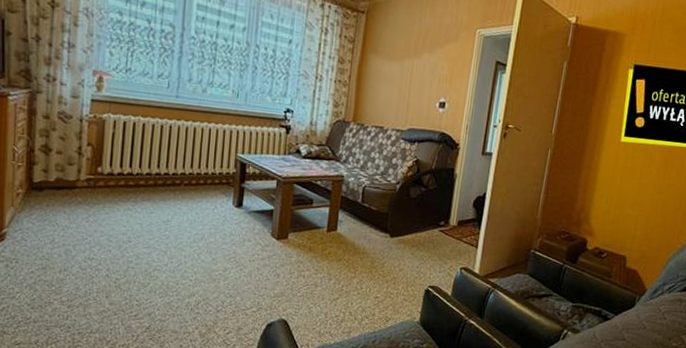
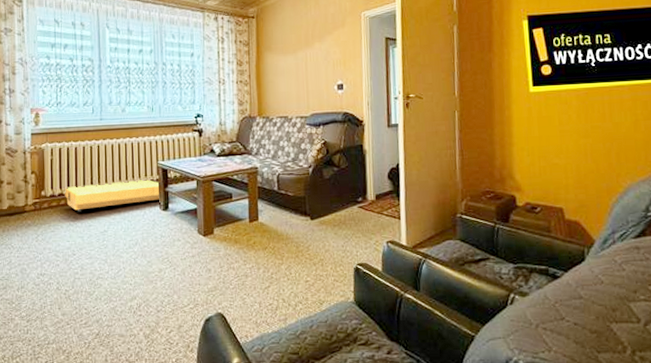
ottoman: none [125,166,235,197] -> present [65,179,159,213]

